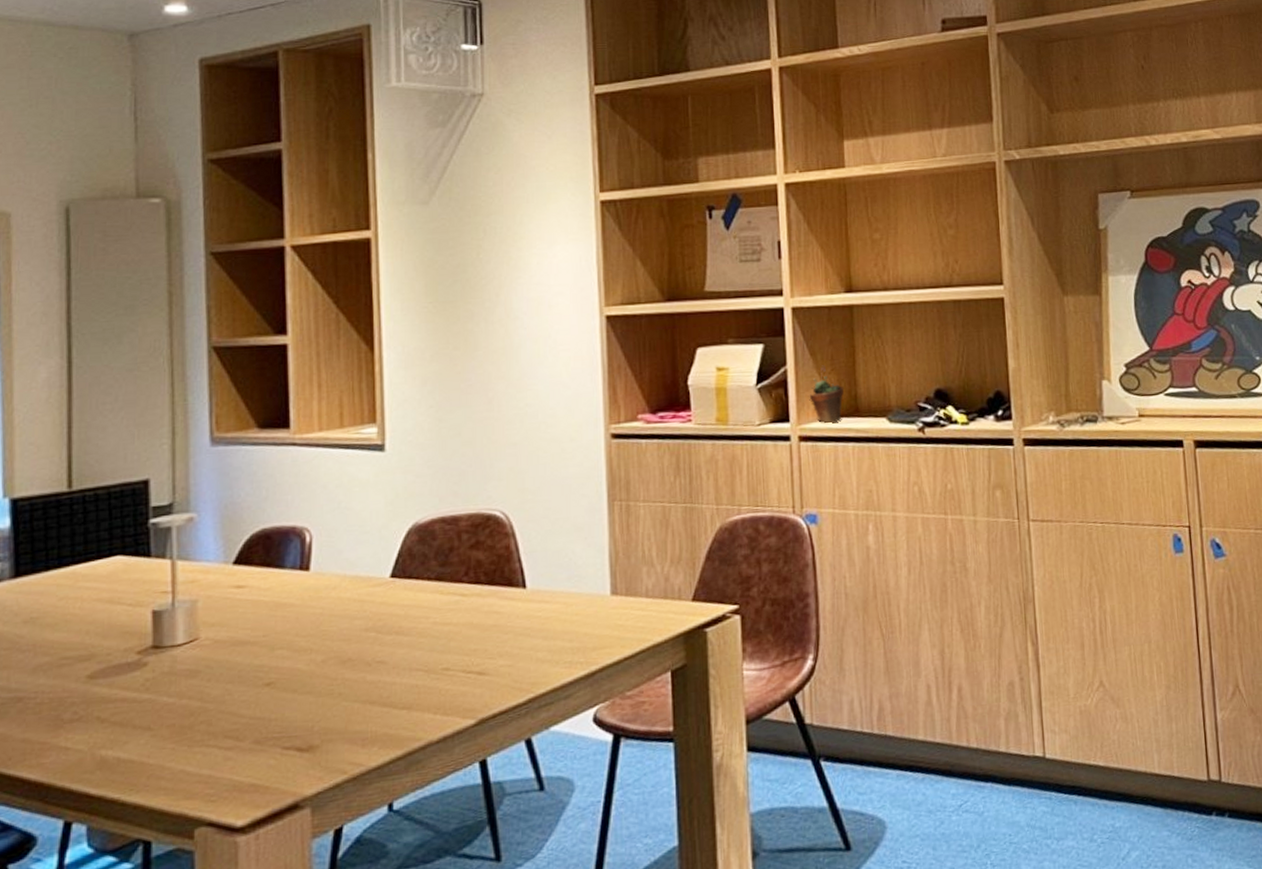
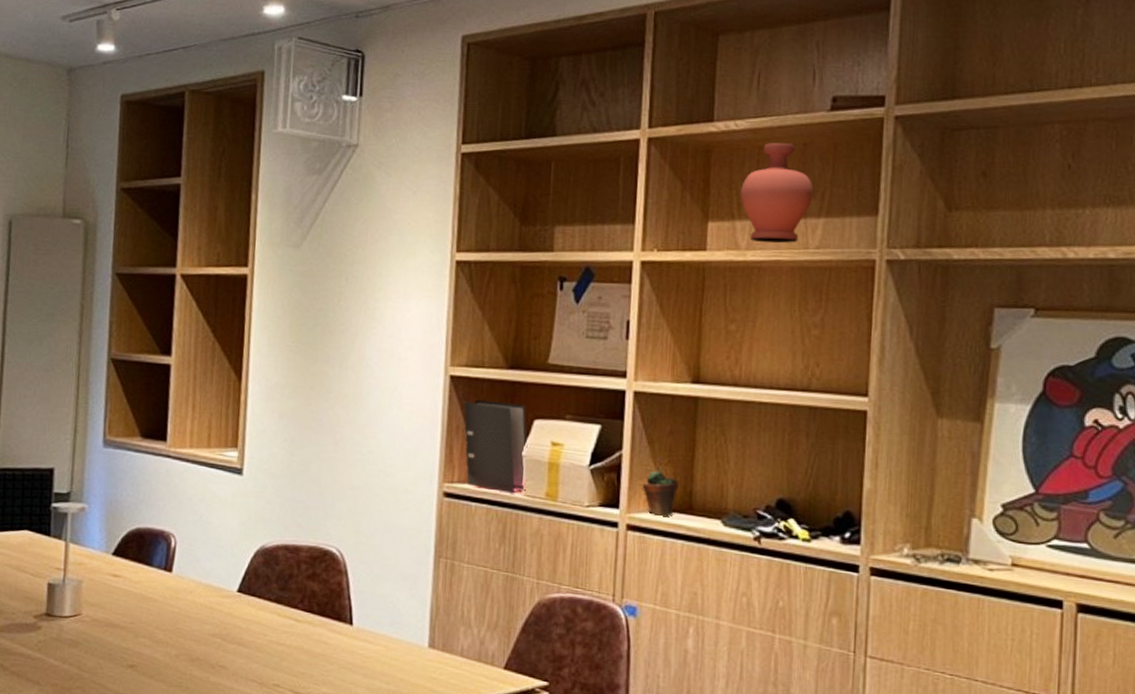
binder: none [623,335,696,425] -> present [463,399,528,494]
decorative vase: none [870,63,935,156] -> present [741,143,814,244]

